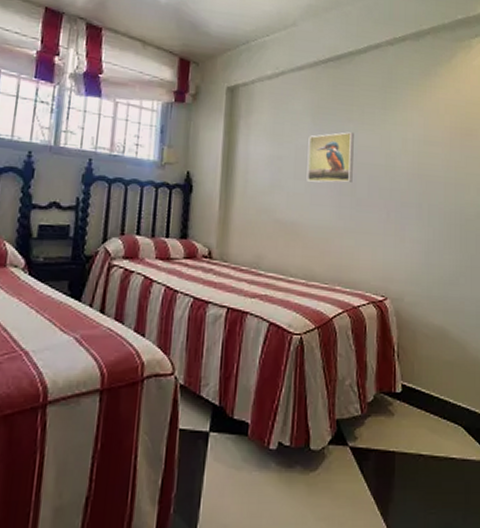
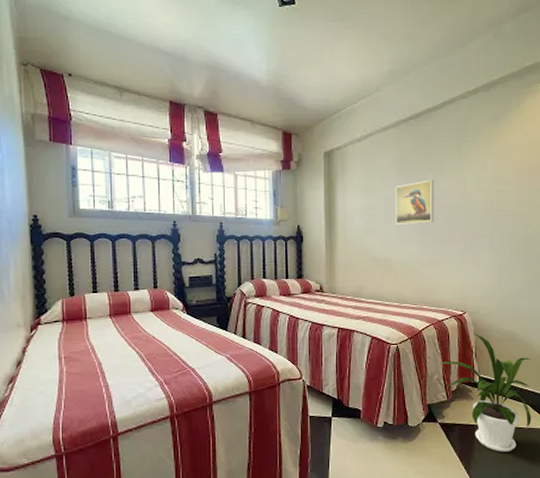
house plant: none [355,325,466,493] -> present [441,332,532,453]

